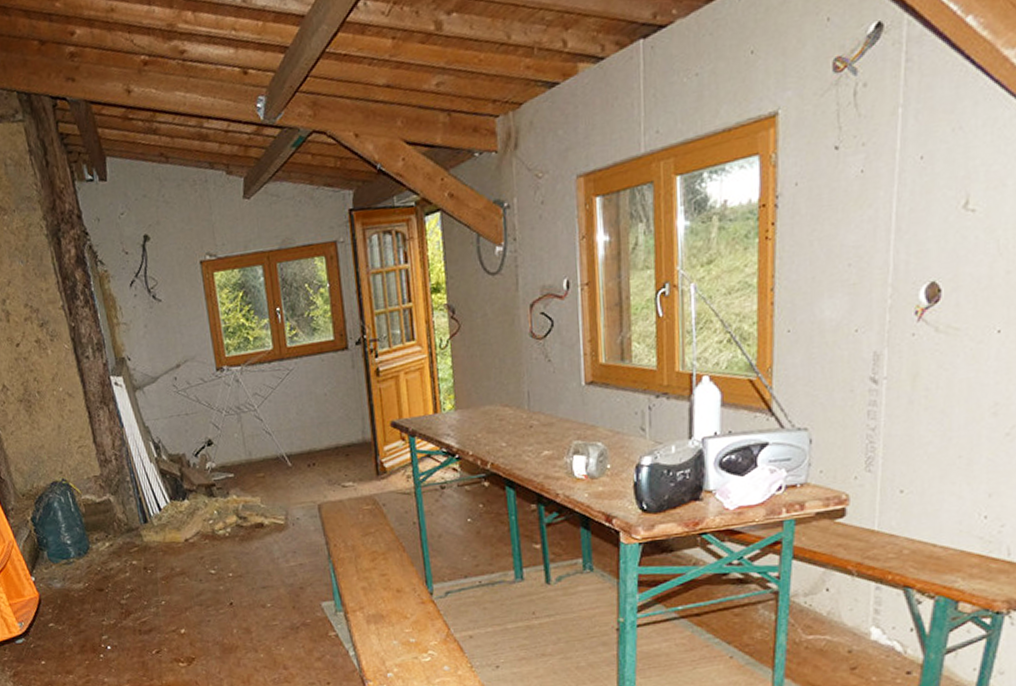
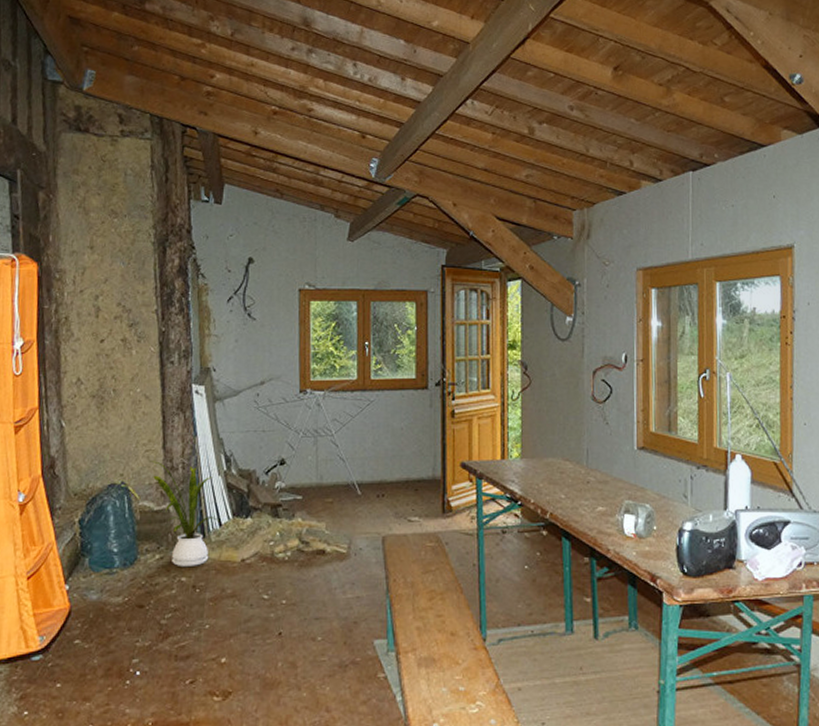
house plant: none [84,455,158,551] -> present [150,461,219,566]

